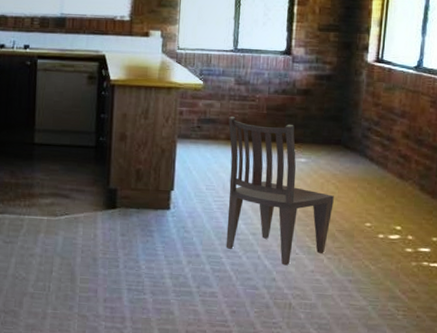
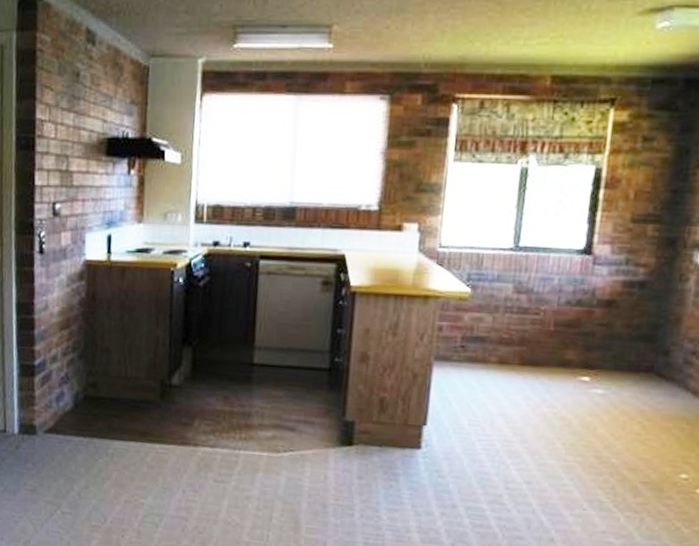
dining chair: present [225,116,334,266] -> none [491,333,639,524]

